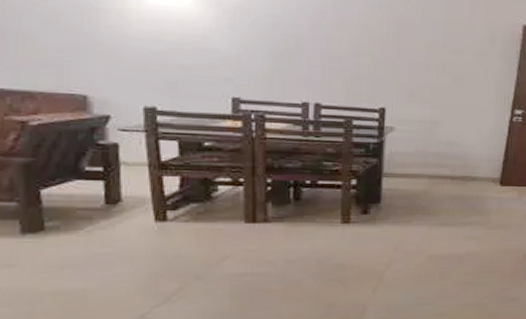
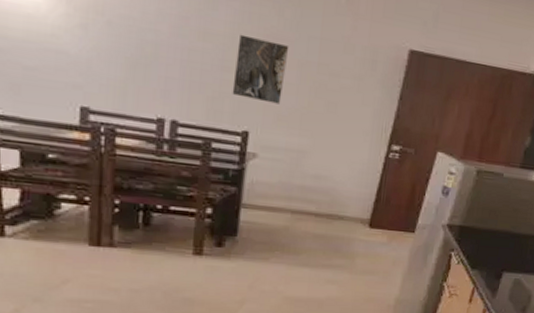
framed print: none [368,23,417,82] -> present [232,34,290,104]

